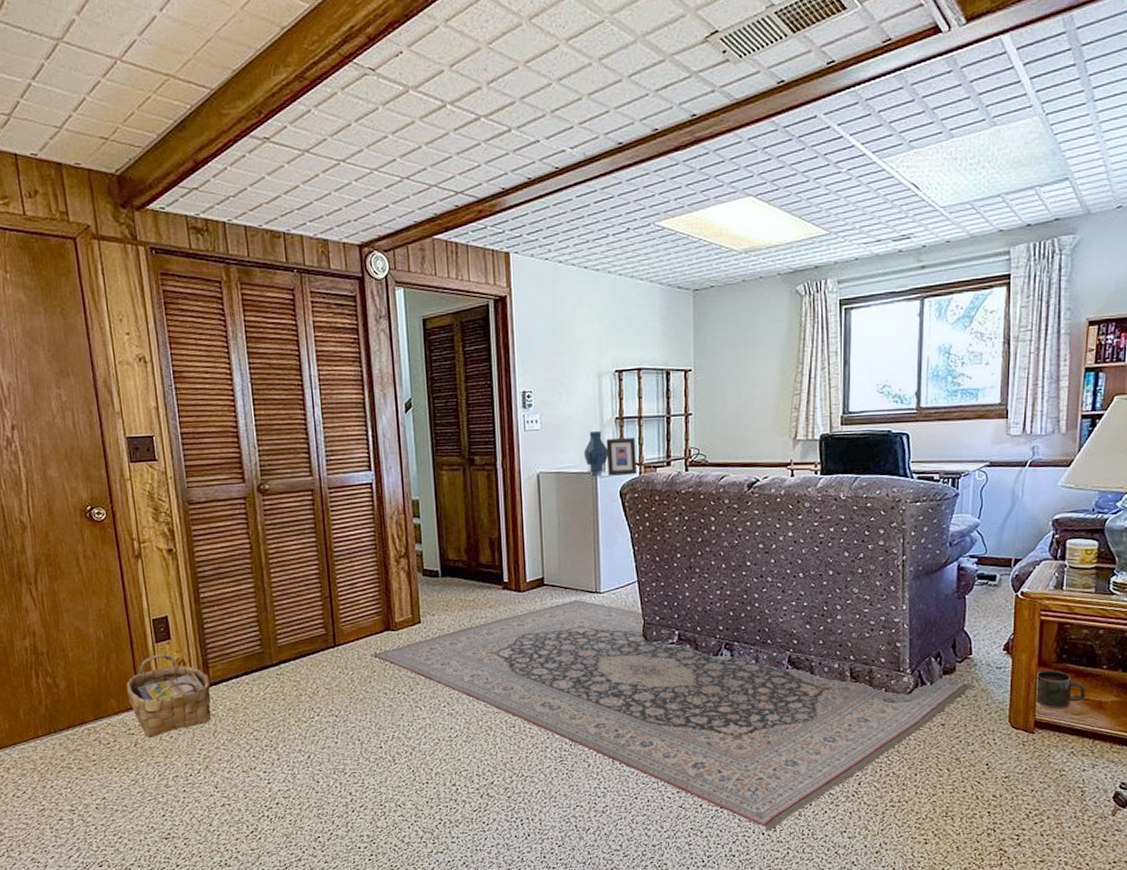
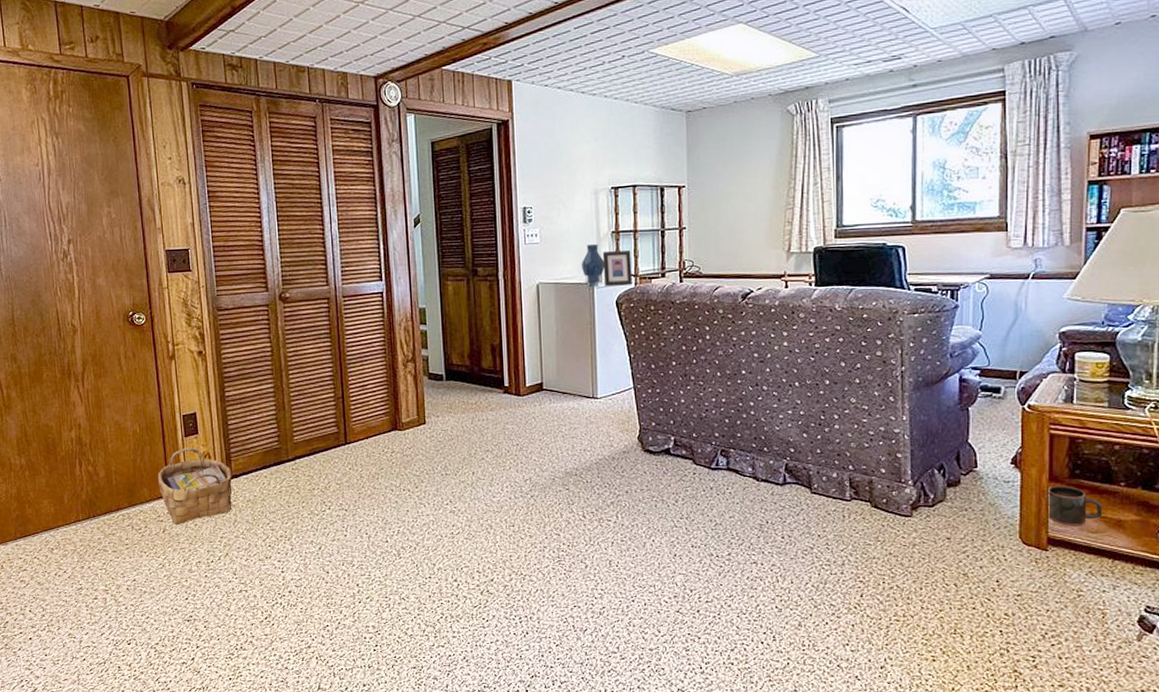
area rug: present [370,599,973,832] -> none [379,404,979,641]

